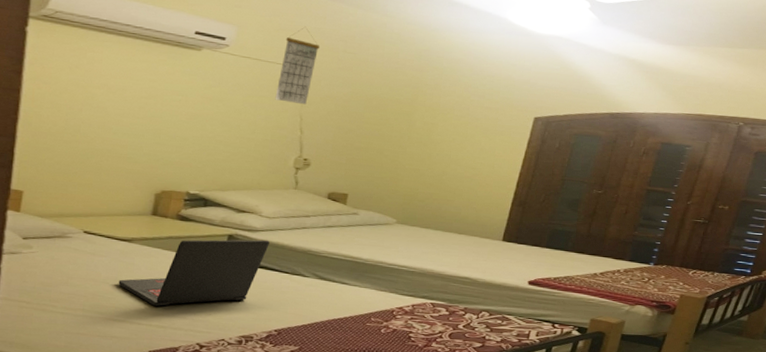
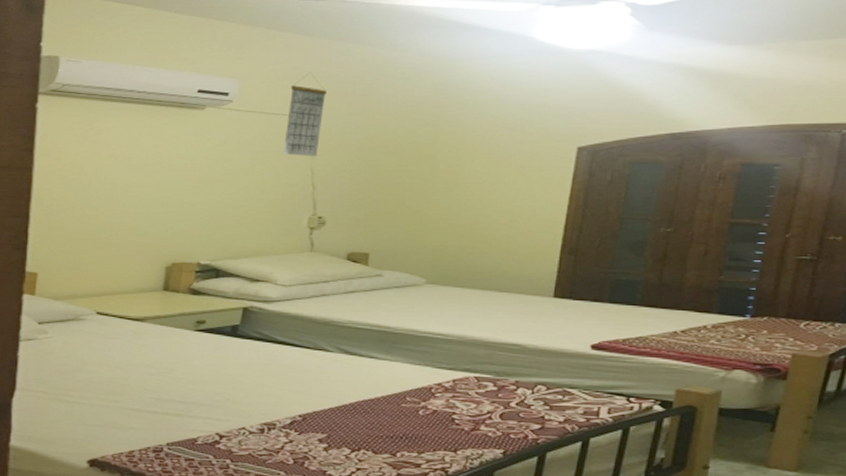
laptop: present [118,239,269,306] -> none [132,311,287,392]

